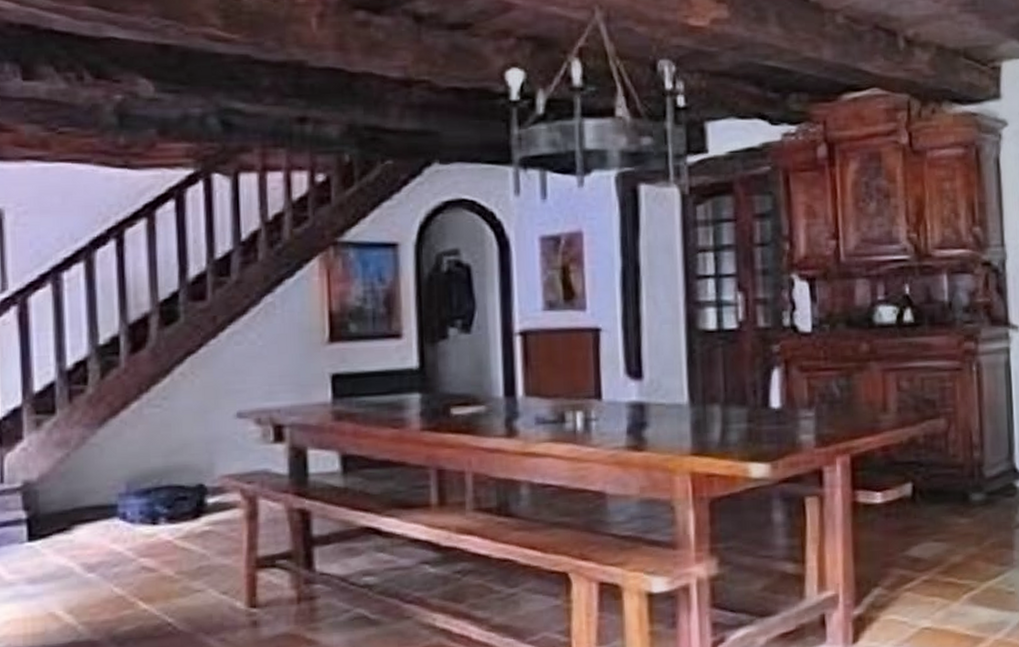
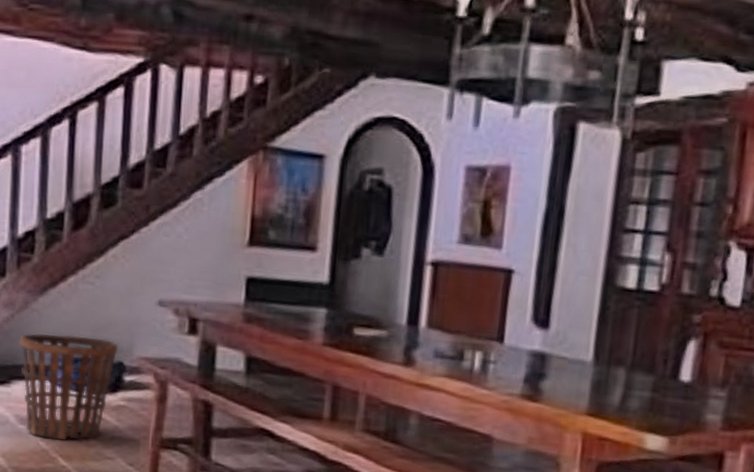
basket: none [78,462,197,582] -> present [19,333,119,440]

